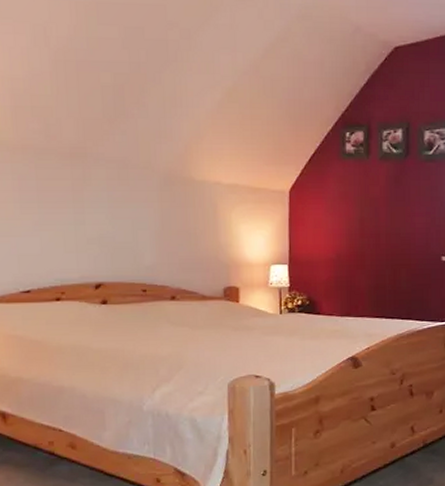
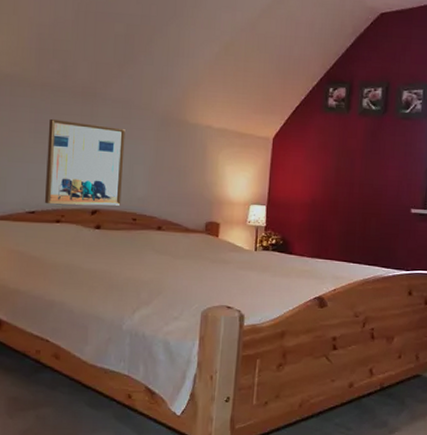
wall art: none [35,185,127,281] -> present [44,118,125,206]

